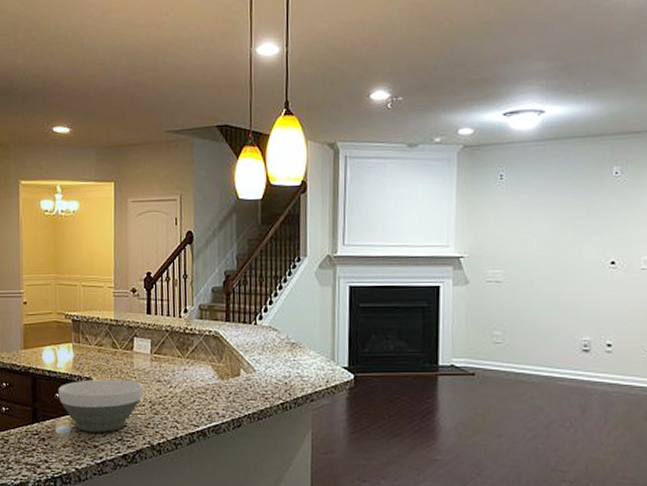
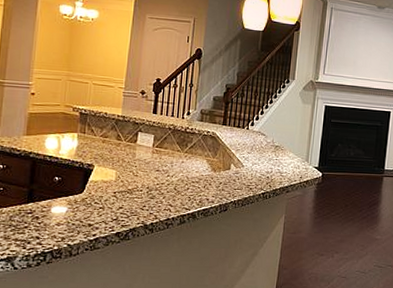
bowl: present [58,379,143,432] -> none [57,166,142,213]

